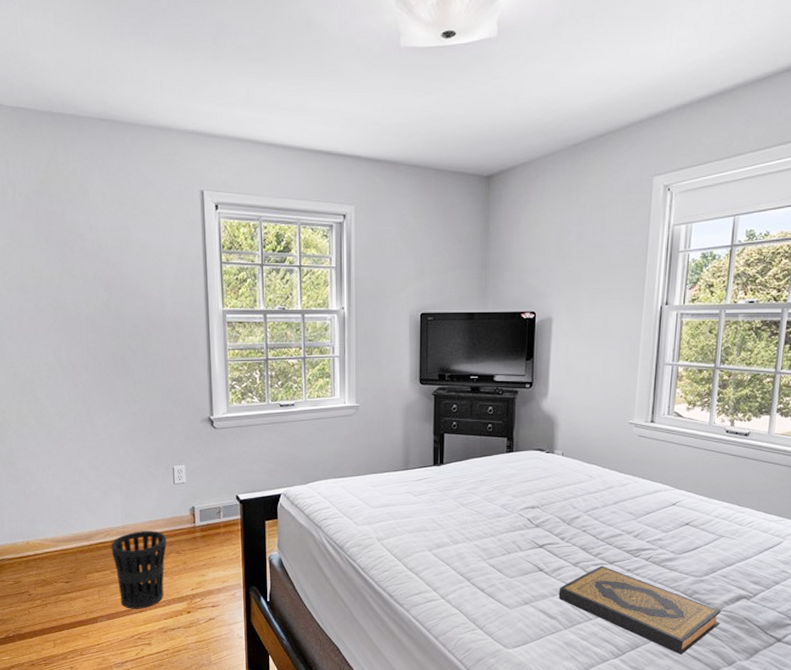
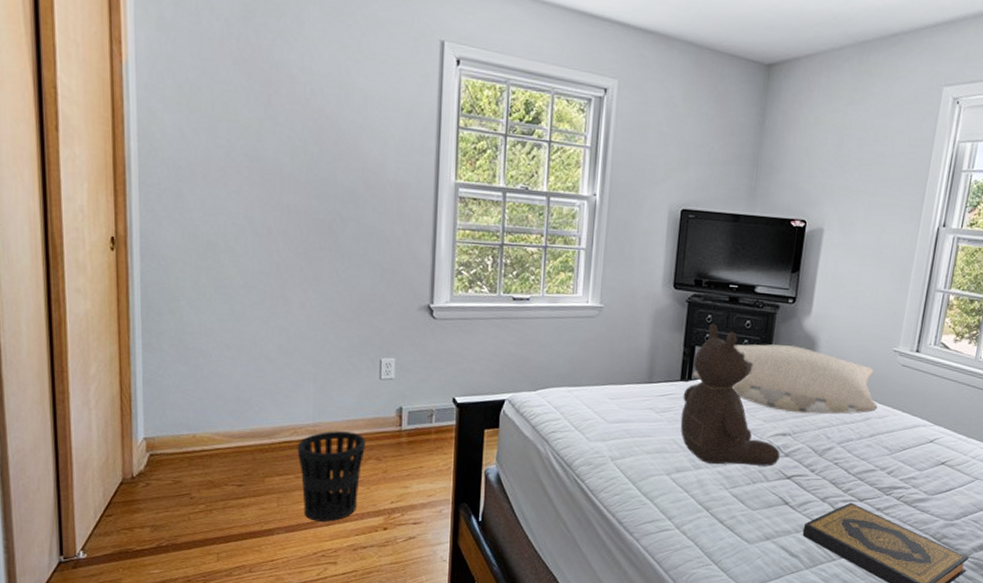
teddy bear: none [437,412,531,539] -> present [680,323,780,466]
pillow: none [444,426,619,487] -> present [693,344,878,415]

